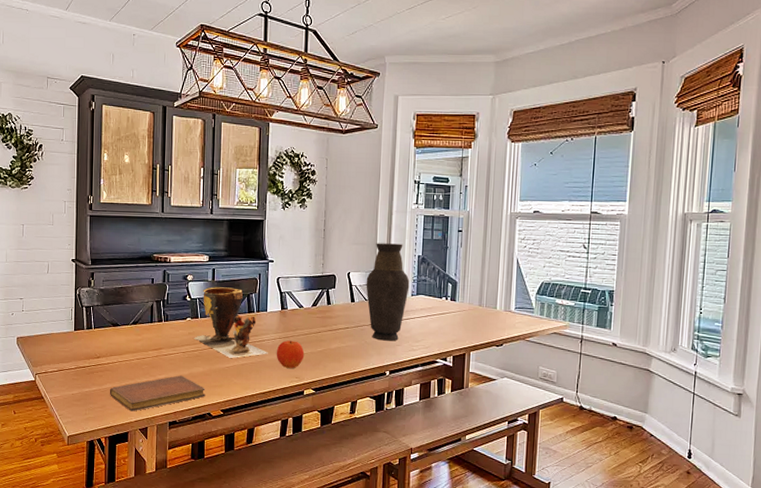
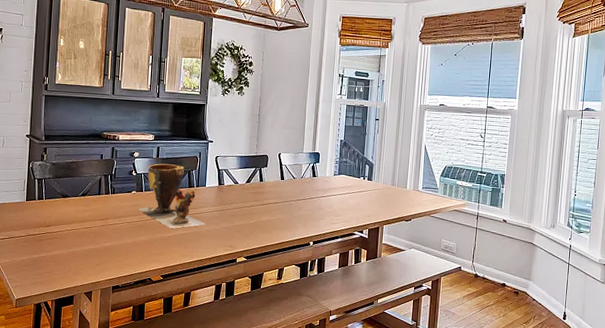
notebook: present [110,375,206,412] -> none [58,243,147,277]
fruit: present [276,340,305,369] -> none [212,213,238,239]
vase: present [366,243,410,341] -> none [294,128,333,215]

